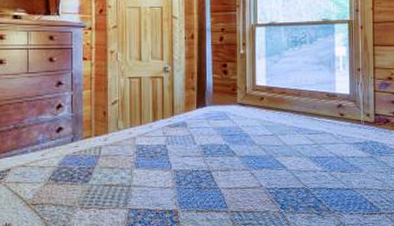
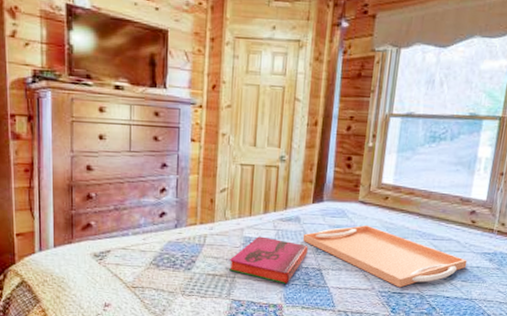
hardback book: none [125,143,197,189] -> present [229,236,308,285]
serving tray: none [190,126,343,183] -> present [302,225,468,288]

